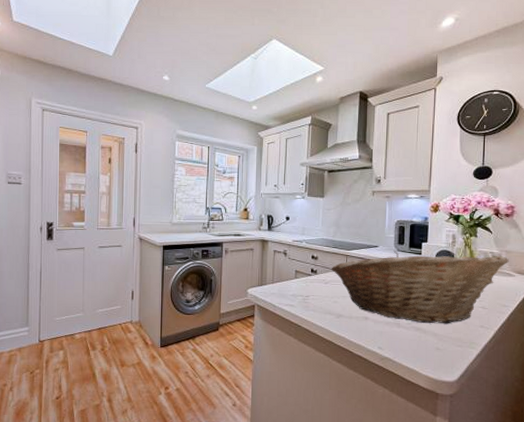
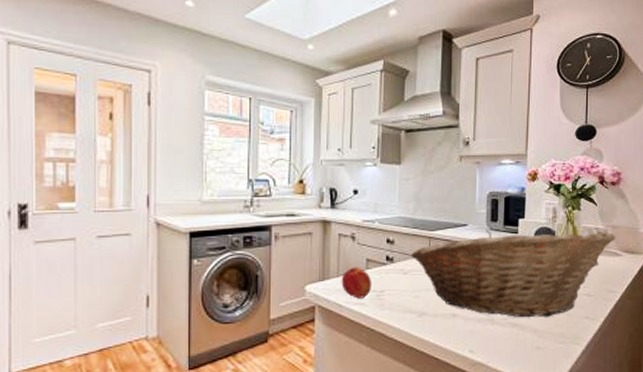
peach: none [275,276,300,301] -> present [341,267,373,299]

